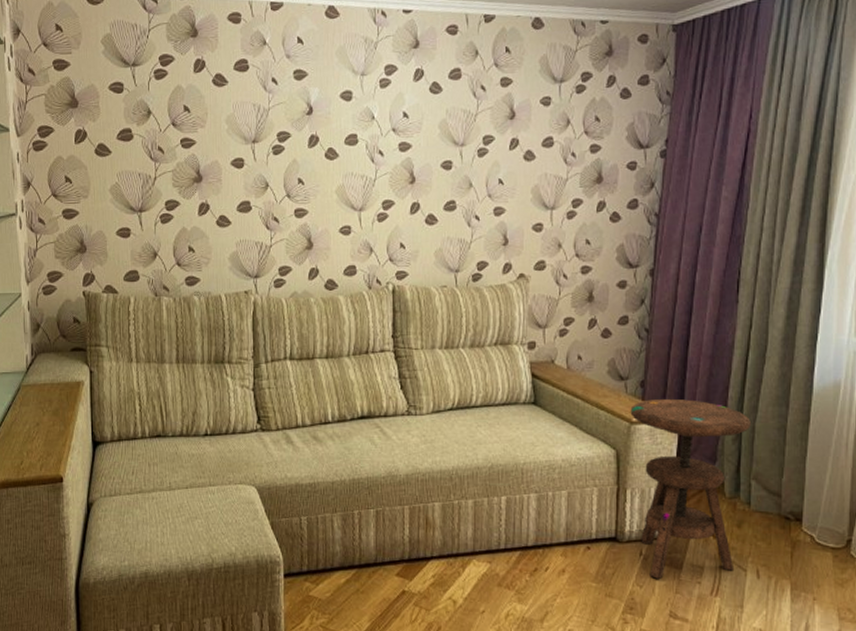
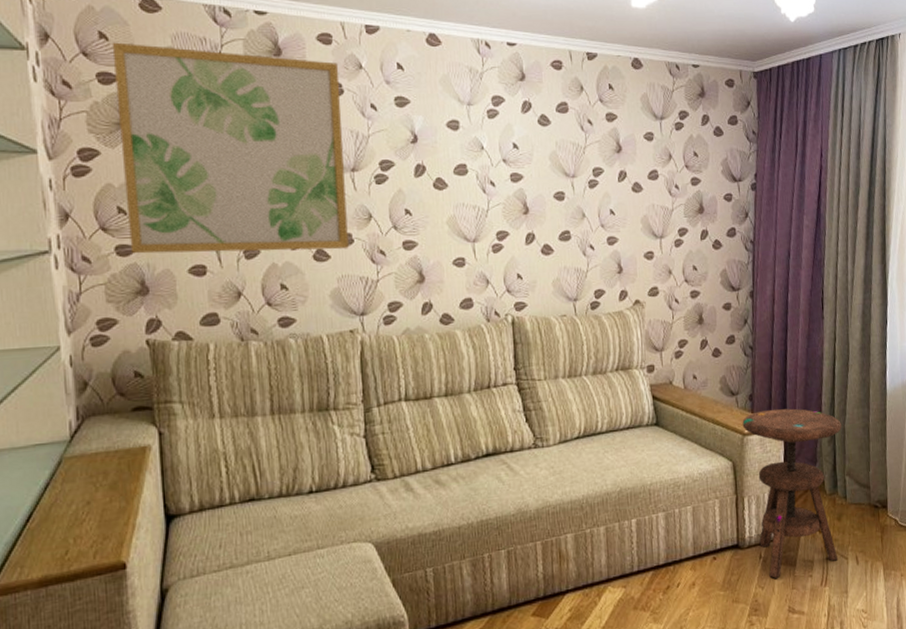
wall art: none [65,32,247,217] -> present [112,42,349,254]

